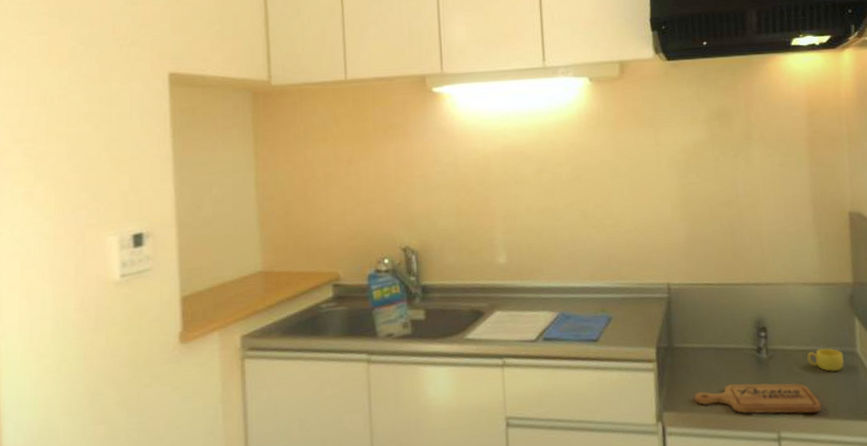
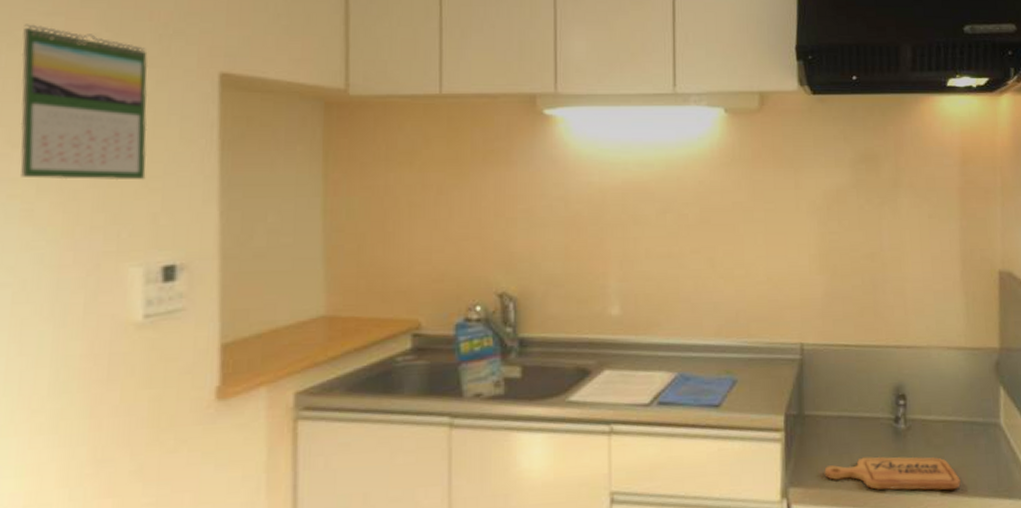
calendar: none [18,42,116,167] -> present [20,24,148,181]
cup: present [807,348,844,372] -> none [948,419,986,446]

